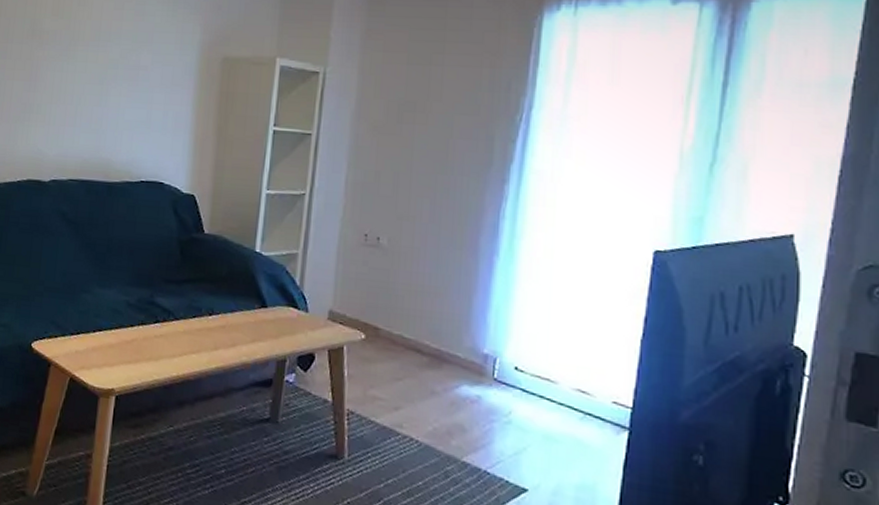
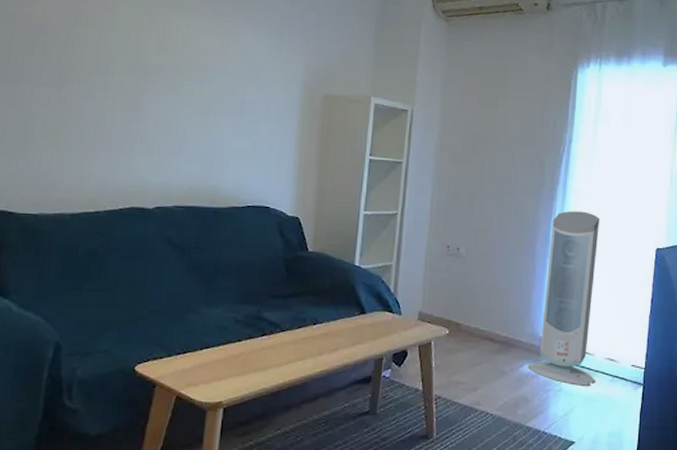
air purifier: none [465,196,571,422] -> present [527,211,600,386]

